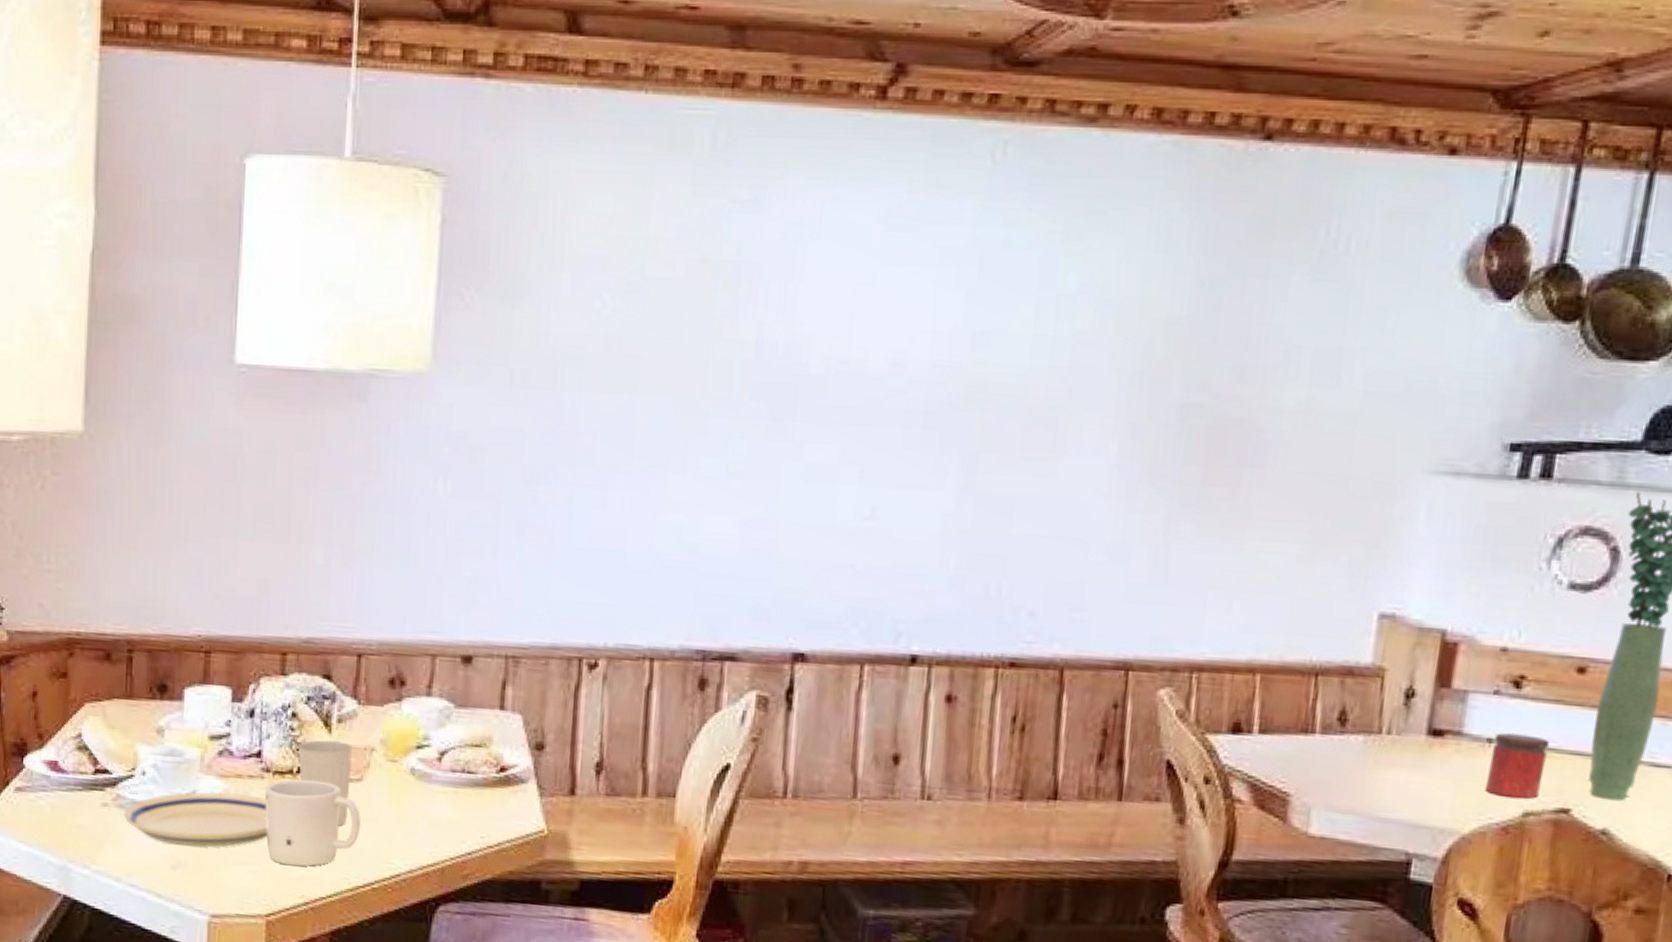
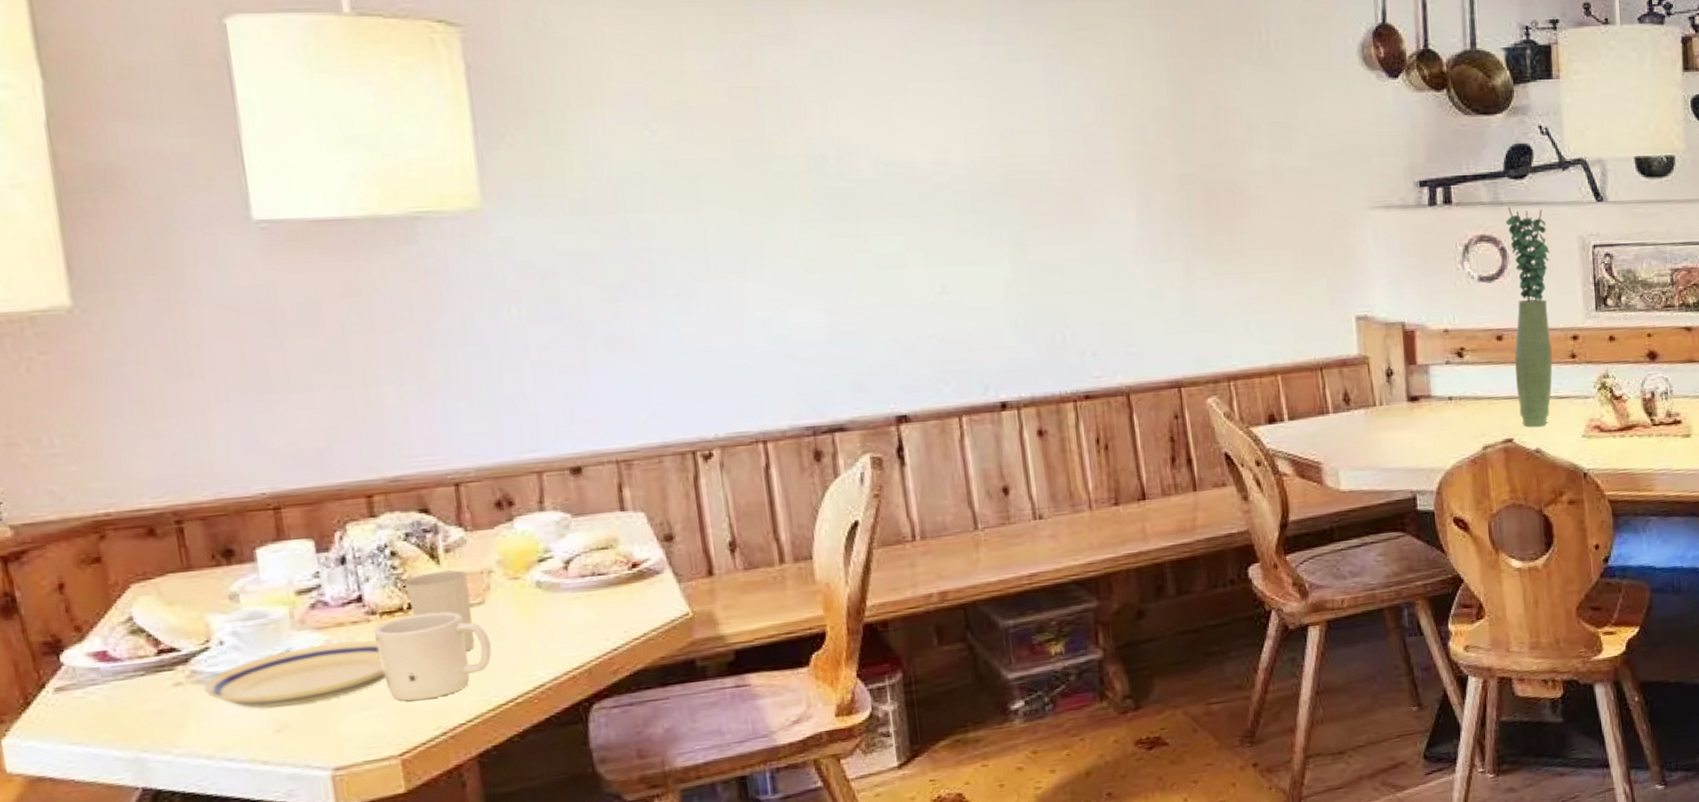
jam: present [1484,733,1550,800] -> none [1453,390,1491,438]

